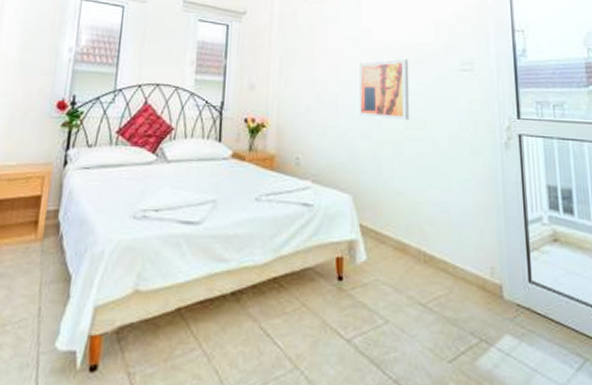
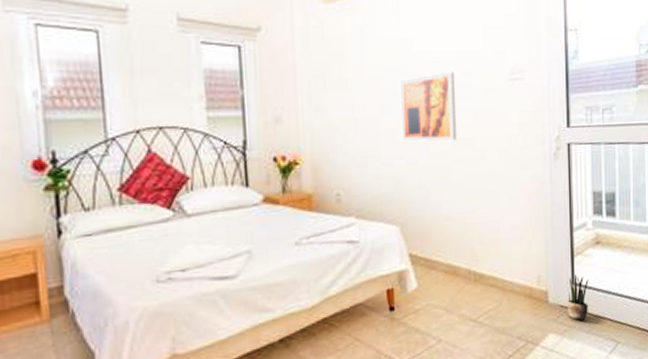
potted plant: none [524,271,549,325] -> present [567,274,589,320]

